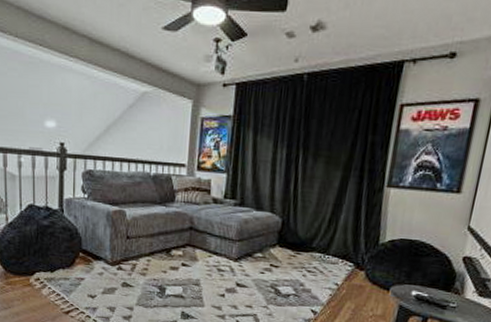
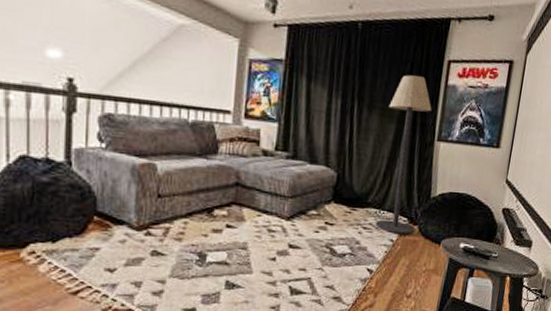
floor lamp: none [320,122,382,280] -> present [375,75,432,235]

